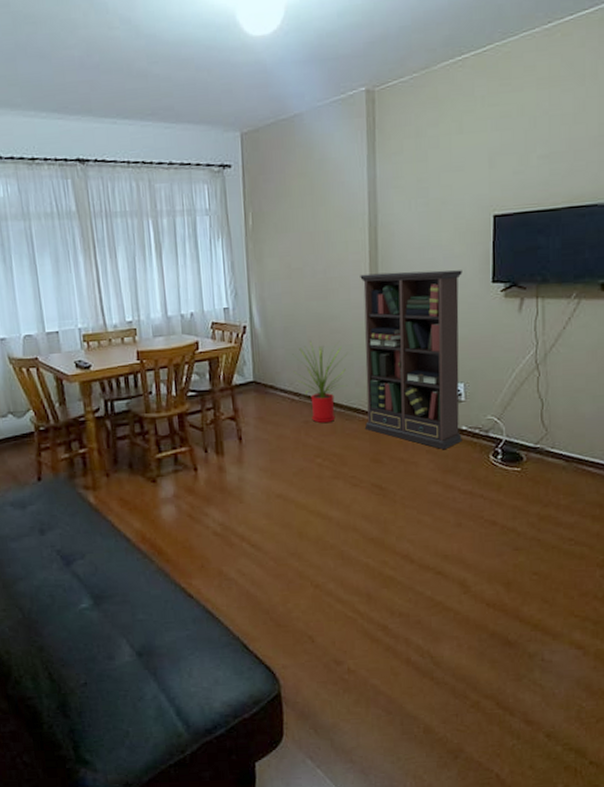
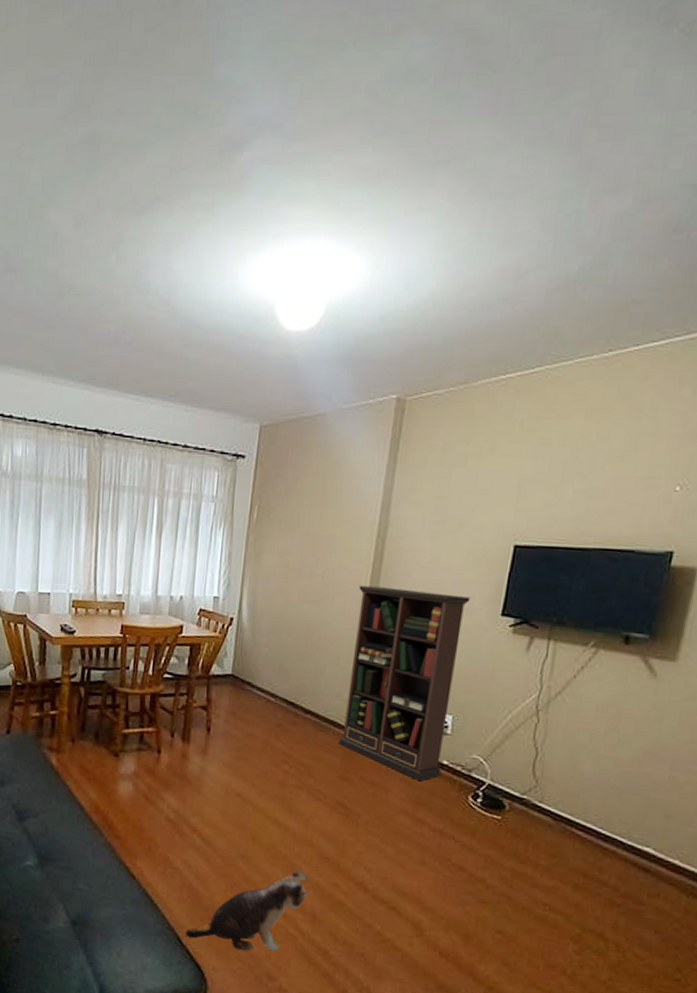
plush toy: none [251,556,364,644] -> present [186,870,313,951]
house plant: present [292,340,348,423] -> none [274,643,333,730]

